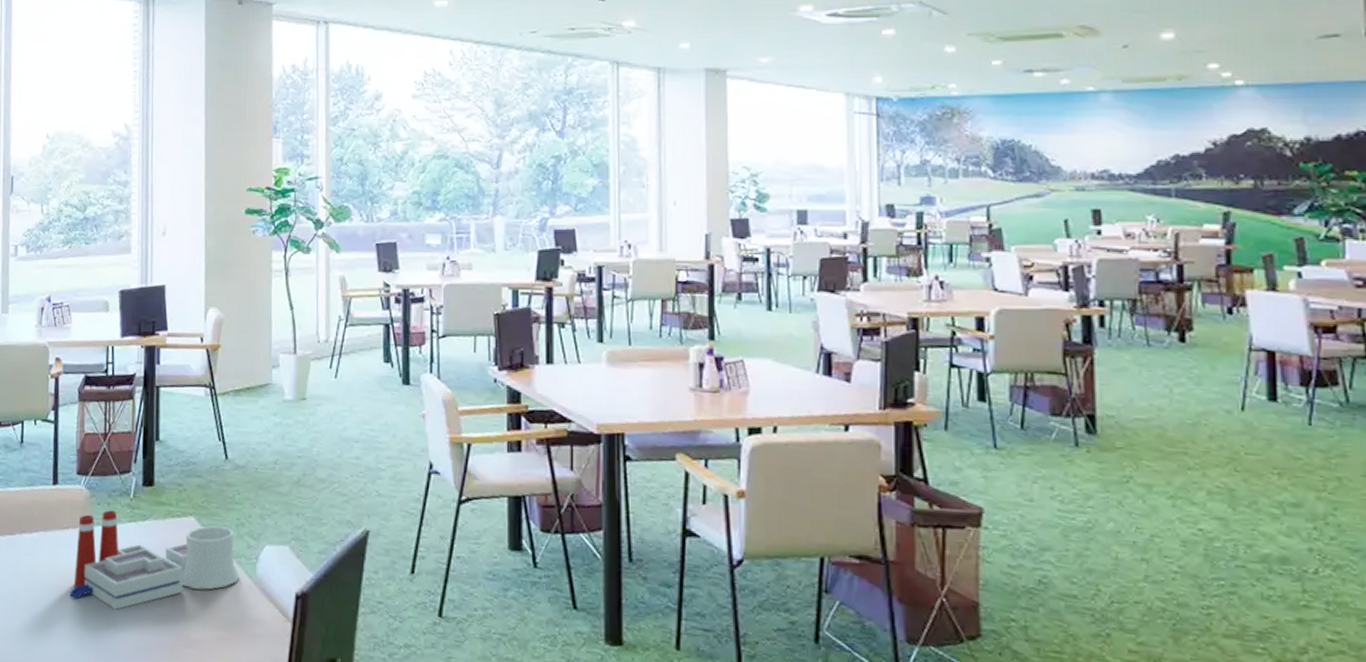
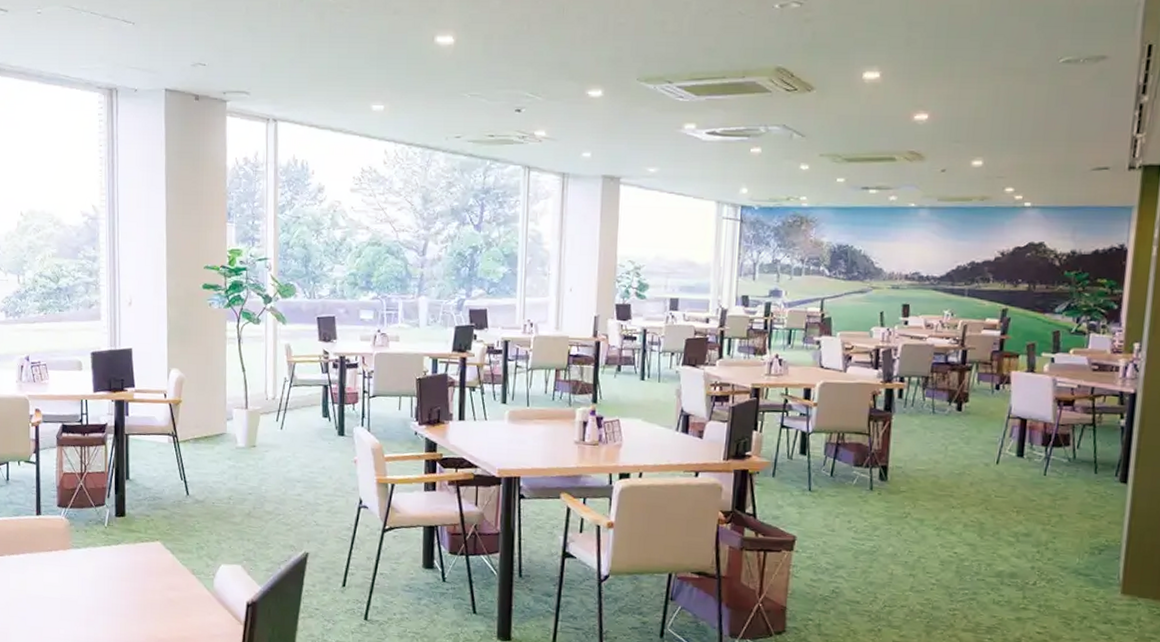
architectural model: present [69,510,240,610] -> none [54,536,200,616]

